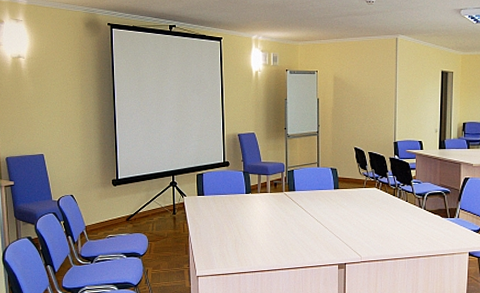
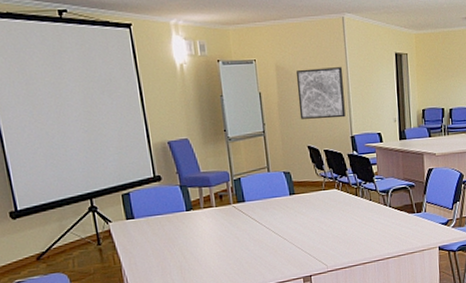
wall art: none [350,81,392,125] -> present [295,67,346,119]

